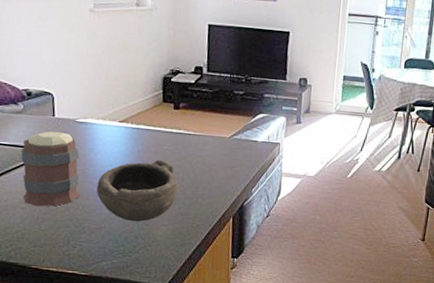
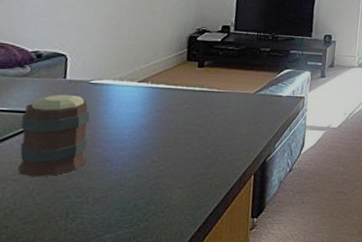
bowl: present [96,159,180,222] -> none [106,119,199,187]

